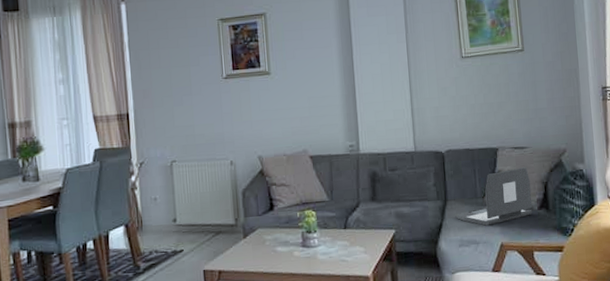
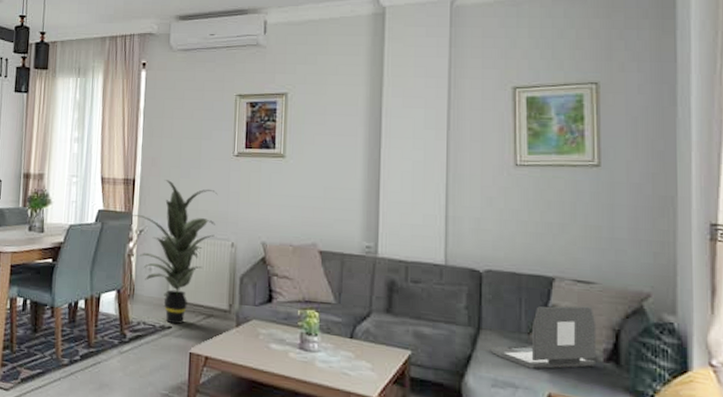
indoor plant: none [130,110,214,247] -> present [131,180,218,325]

